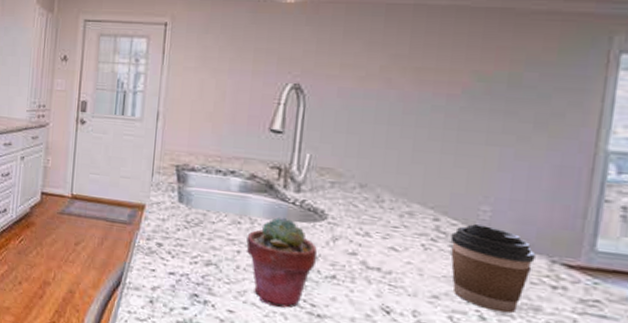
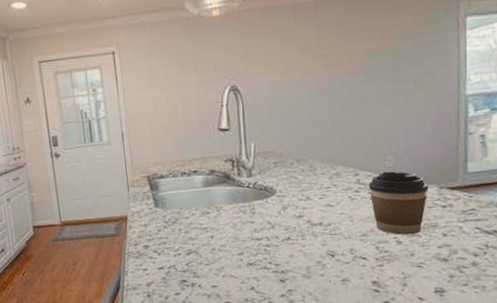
potted succulent: present [246,216,317,308] -> none [216,199,274,274]

